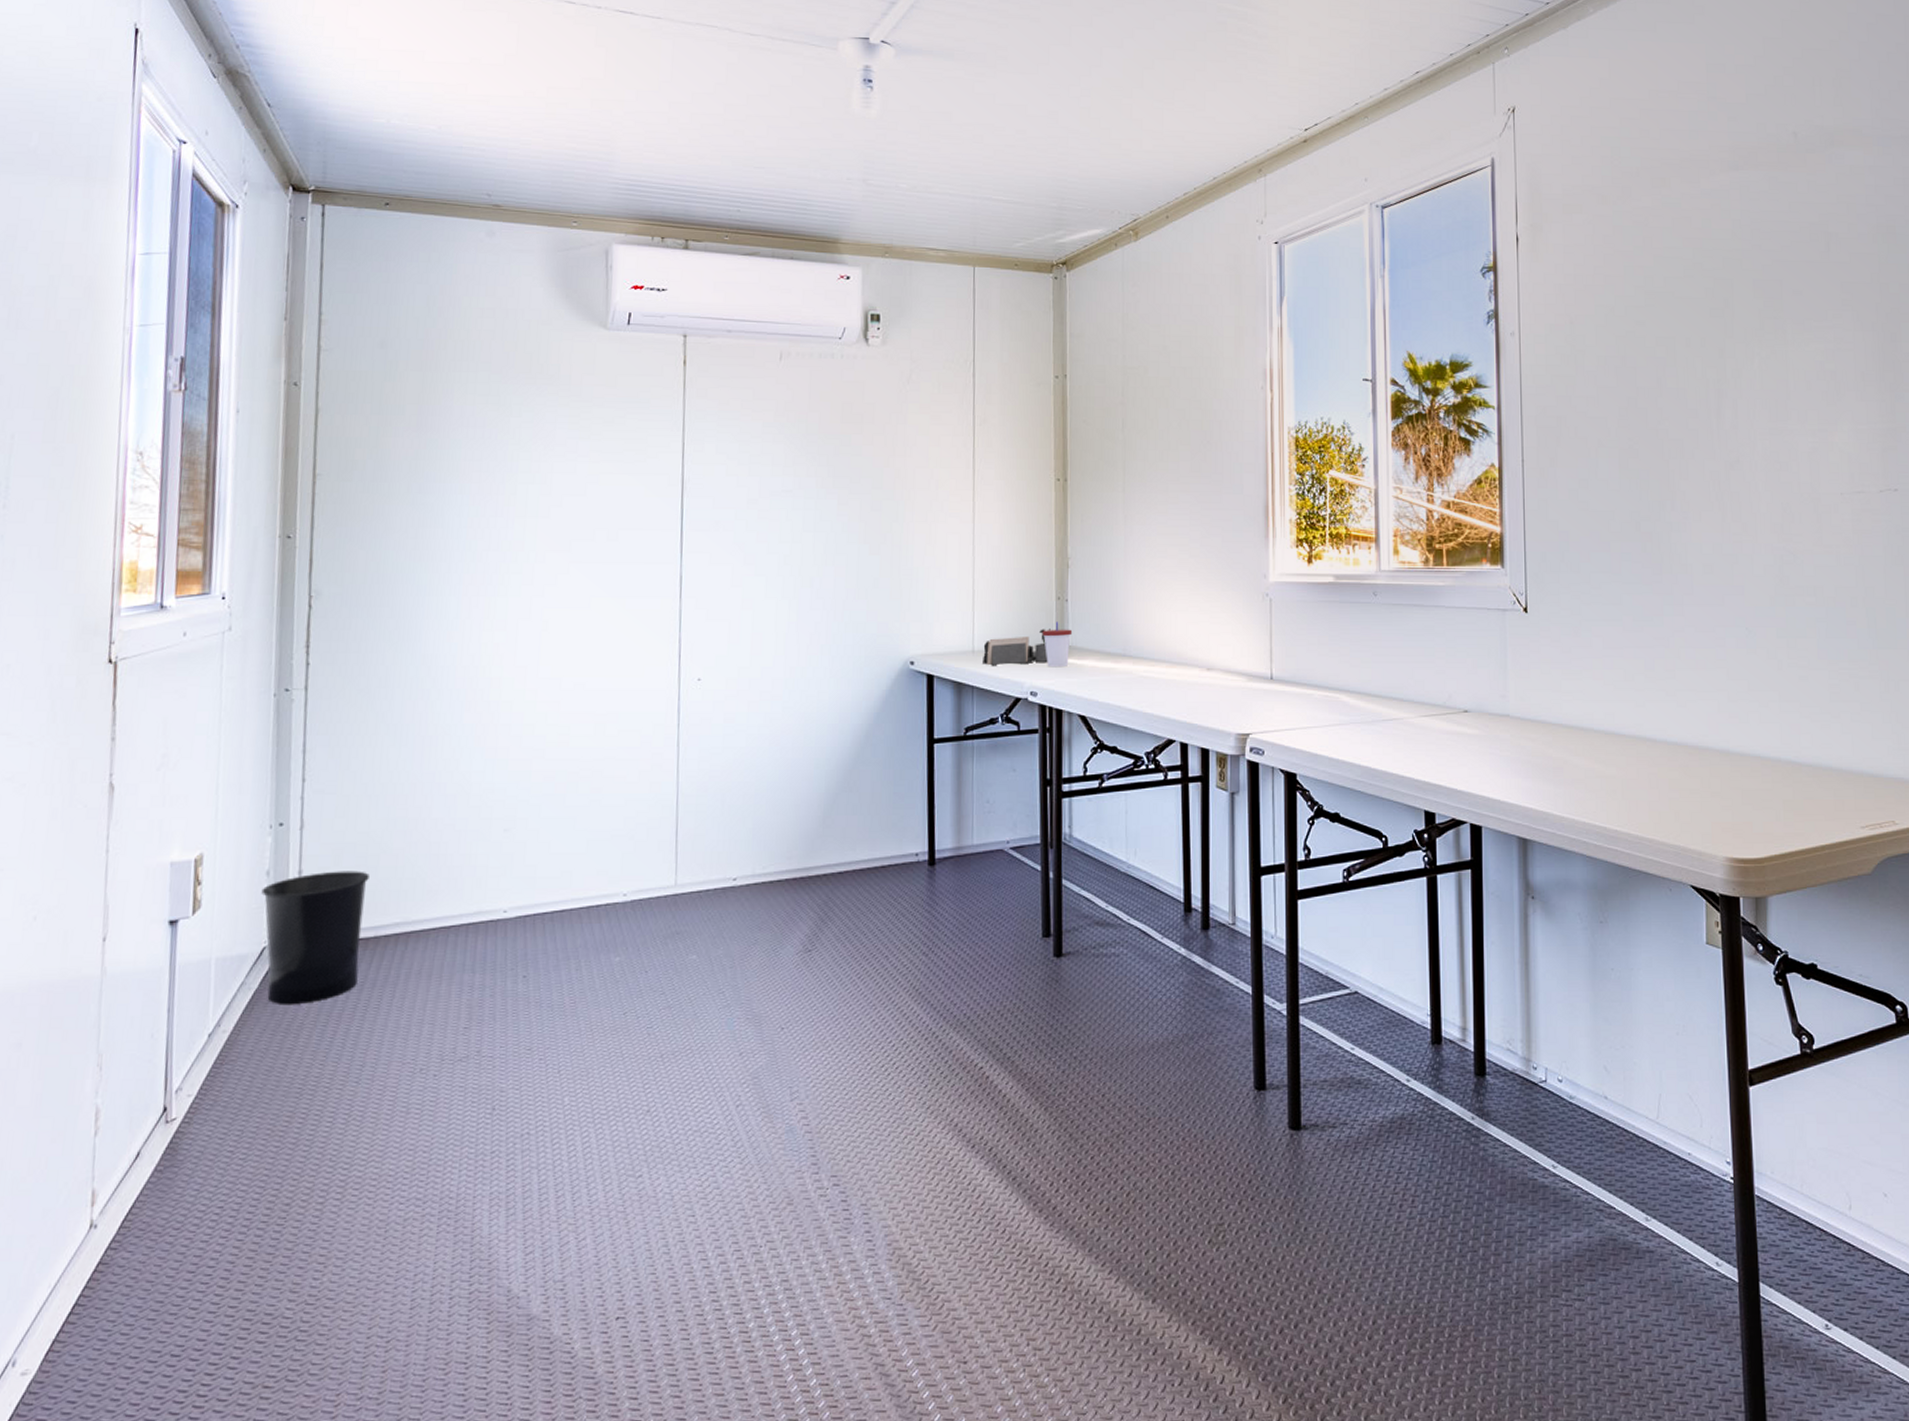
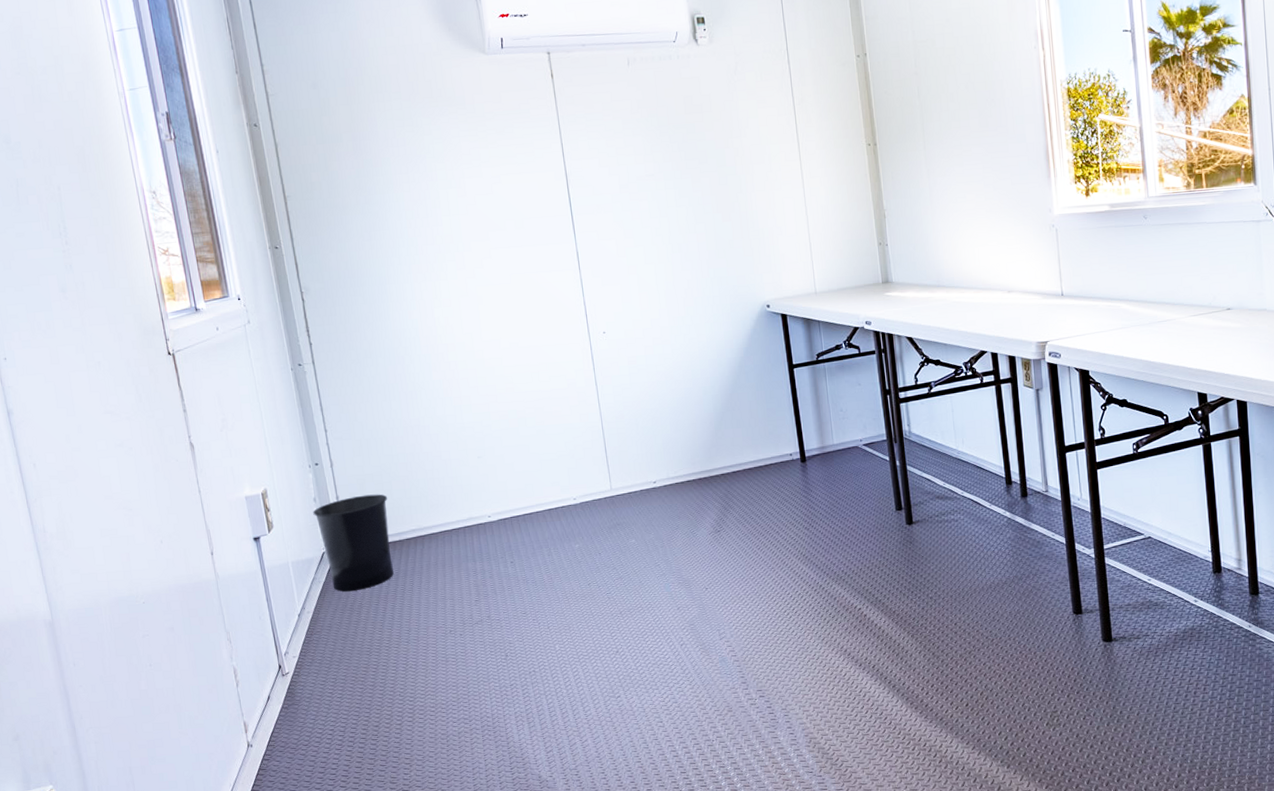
desk organizer: present [983,629,1051,667] -> none [823,269,877,305]
cup: present [1042,622,1073,668] -> none [869,263,895,301]

